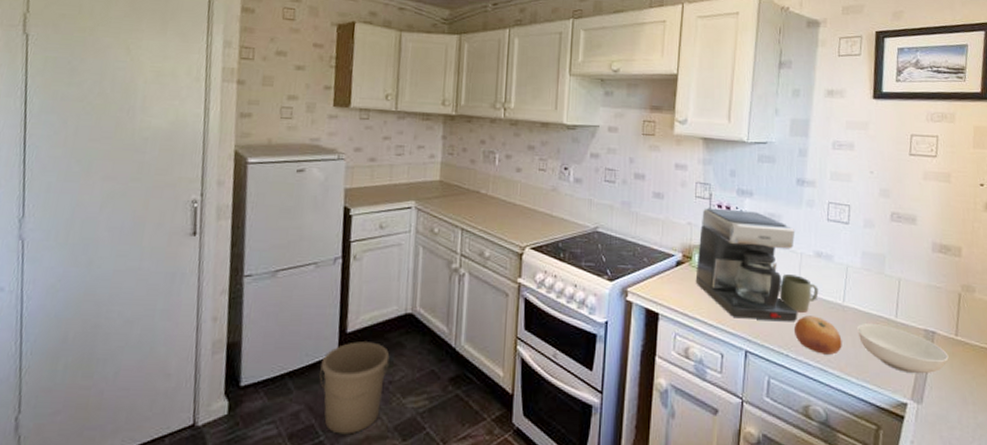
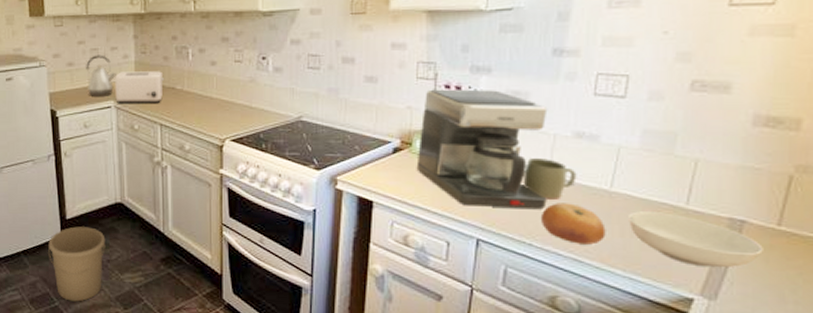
kettle: none [385,152,421,197] -> present [85,55,116,98]
toaster: none [417,171,470,207] -> present [115,71,165,104]

